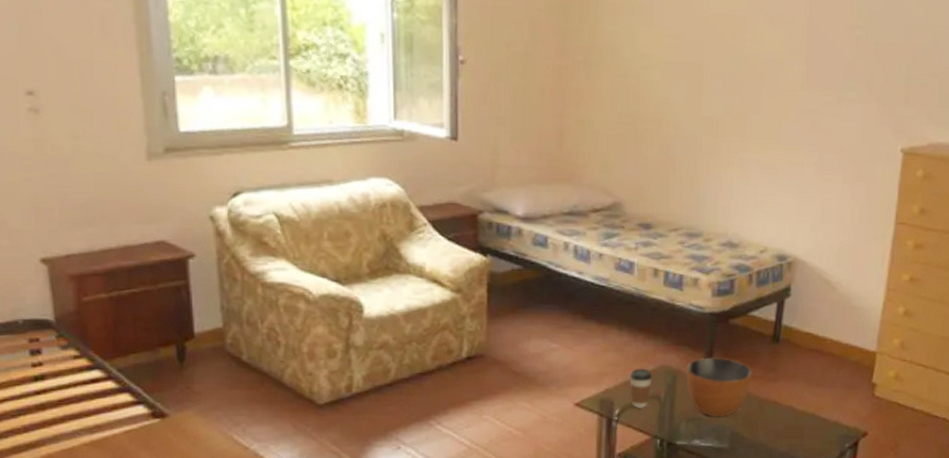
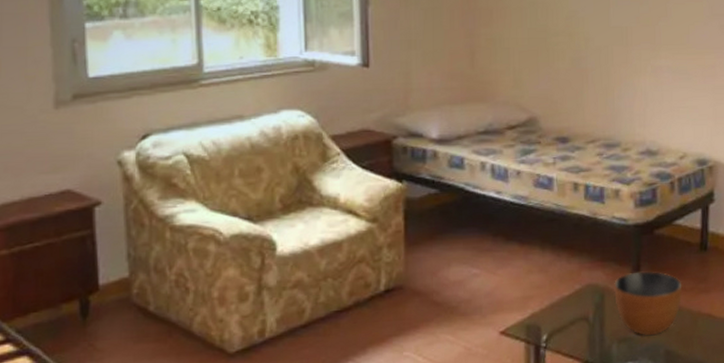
coffee cup: present [629,368,653,409] -> none [555,288,580,333]

